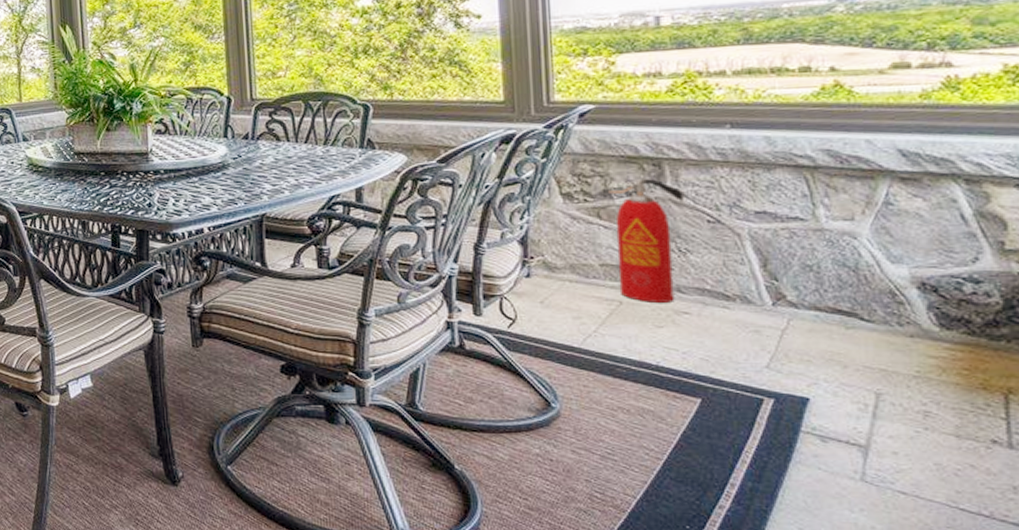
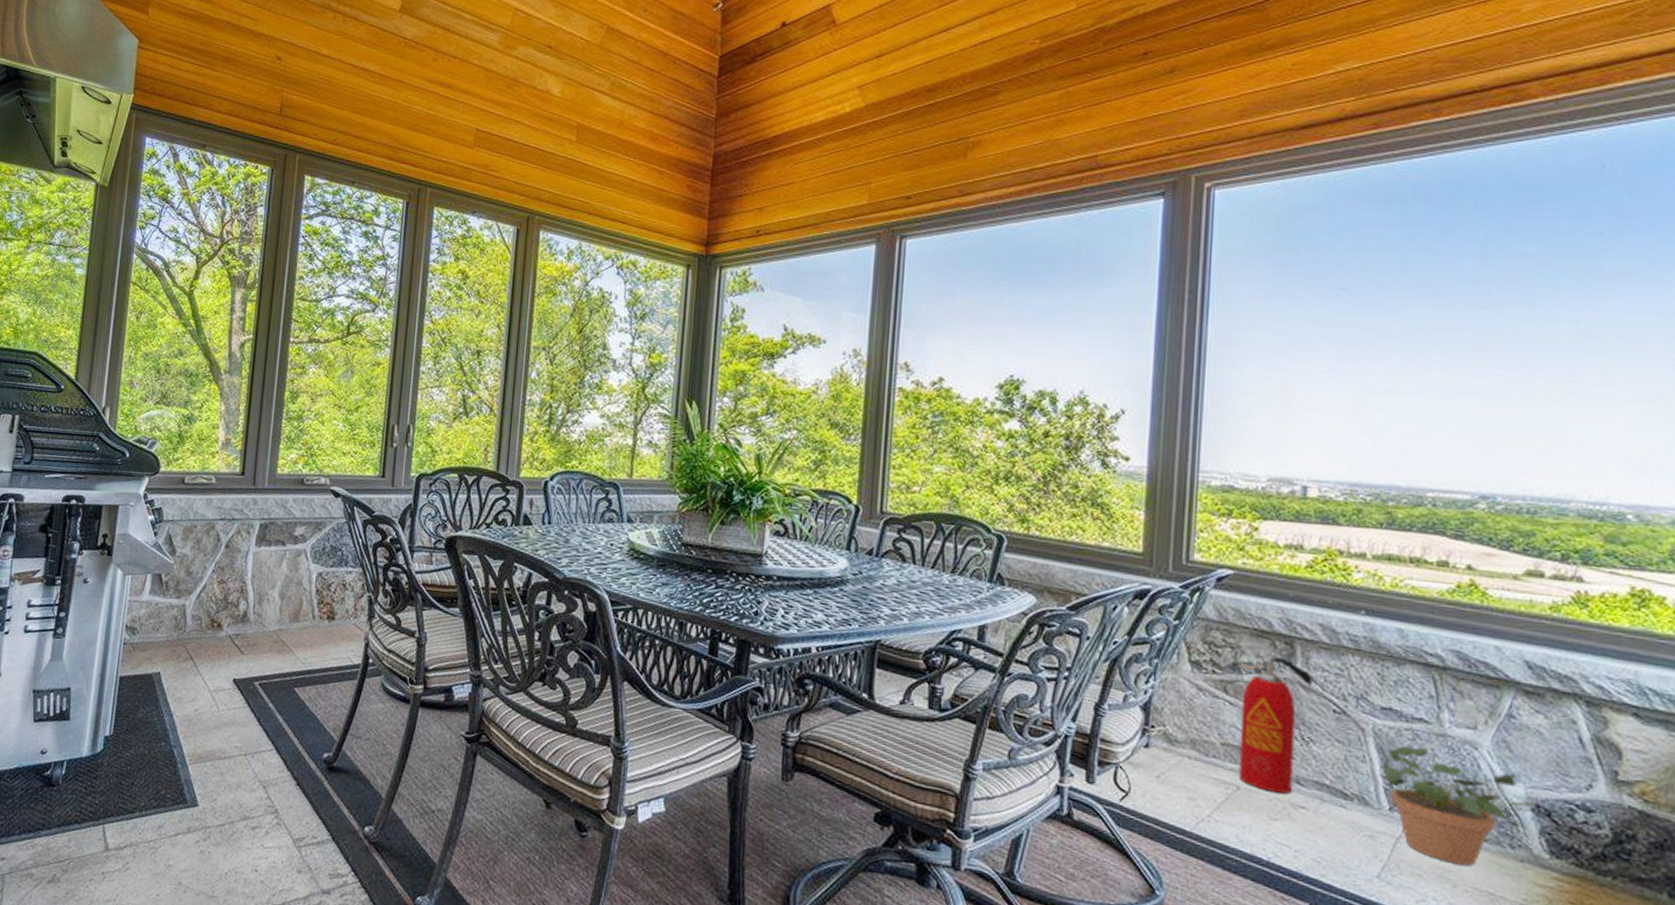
potted plant: none [757,243,921,347] -> present [1377,745,1535,866]

